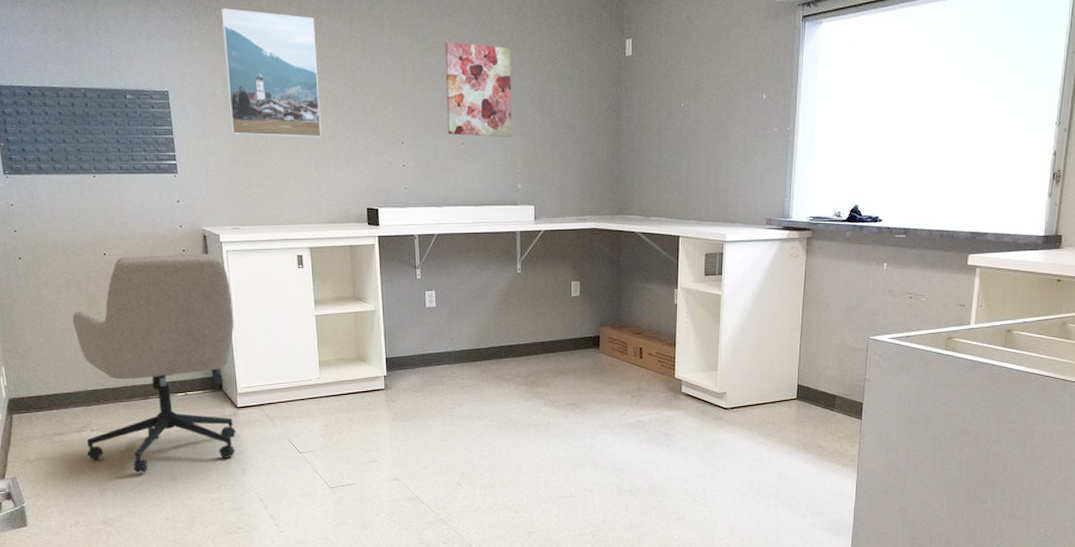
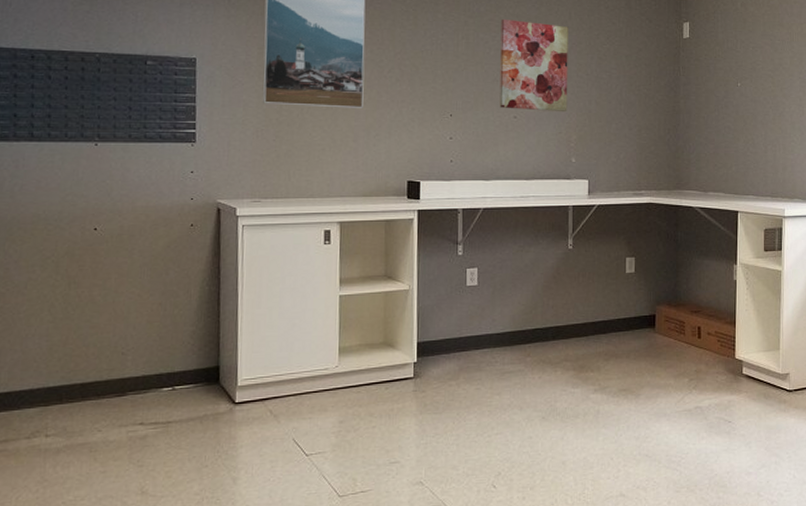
office chair: present [72,253,236,473] -> none [35,228,244,487]

